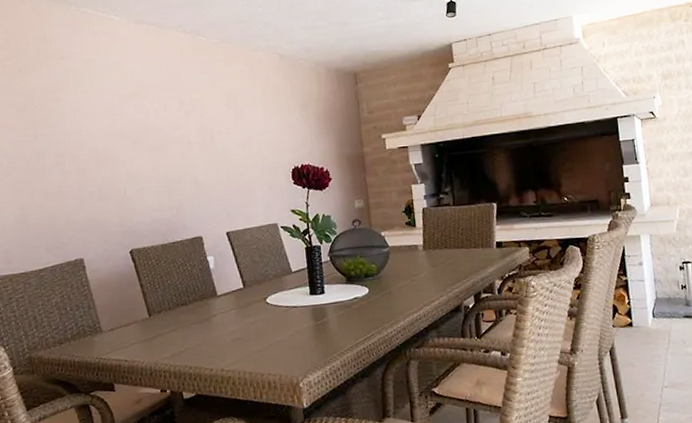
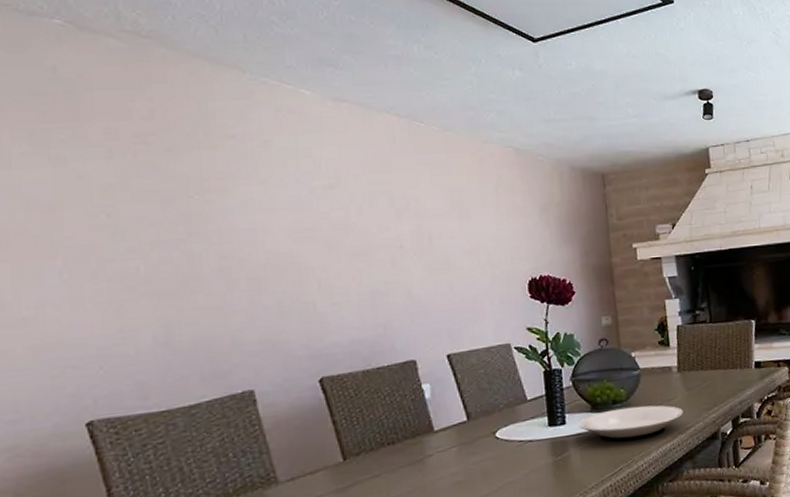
plate: none [335,279,428,311] -> present [578,405,683,442]

